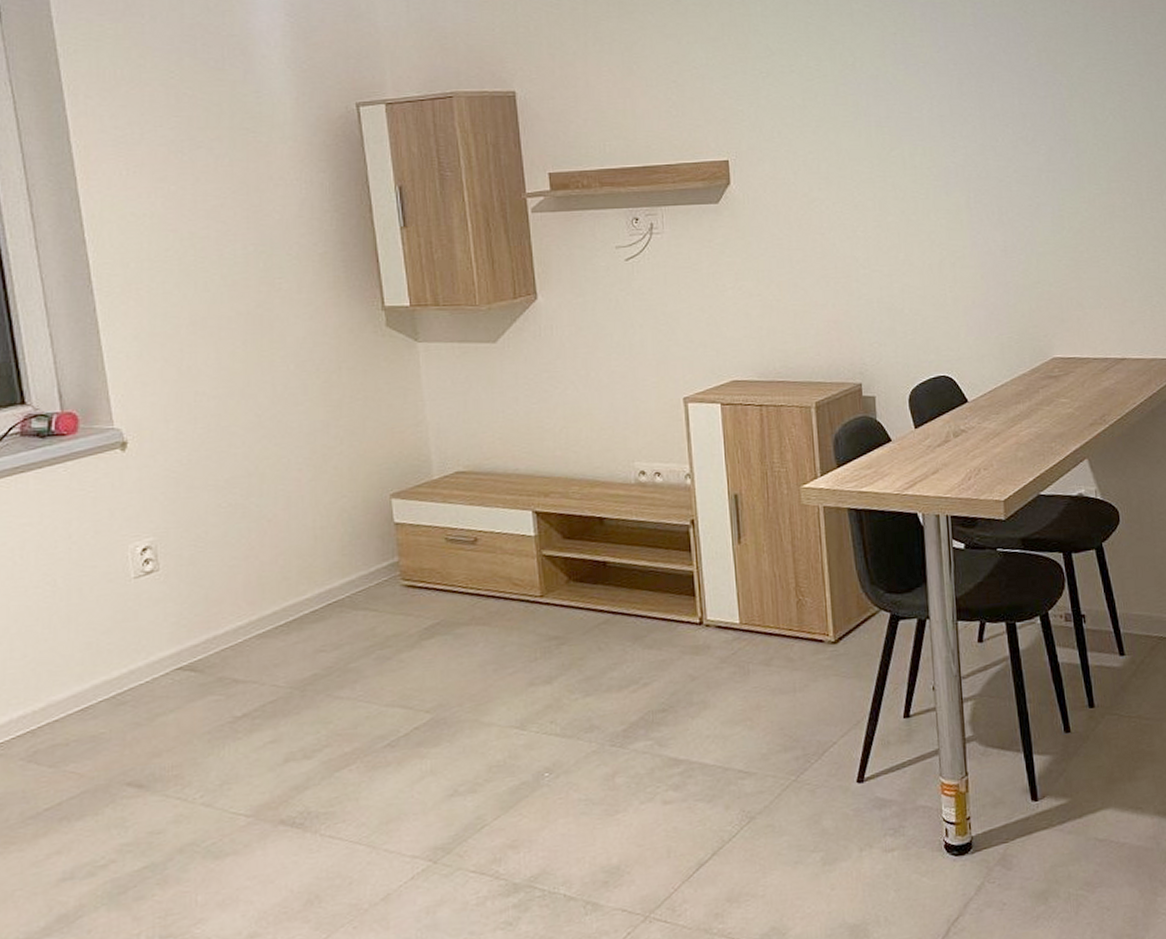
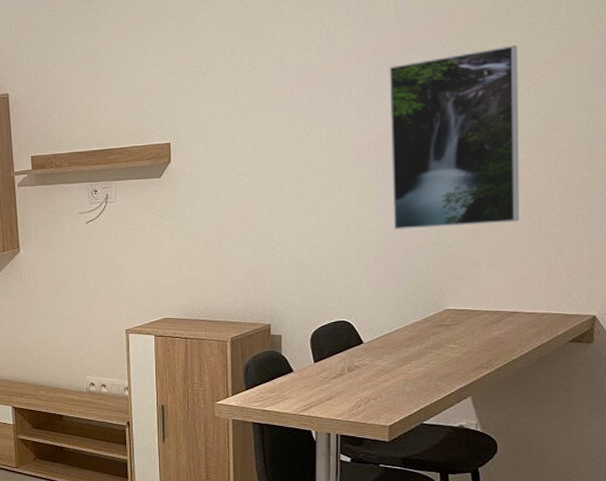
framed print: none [971,64,1118,266] -> present [389,45,520,229]

